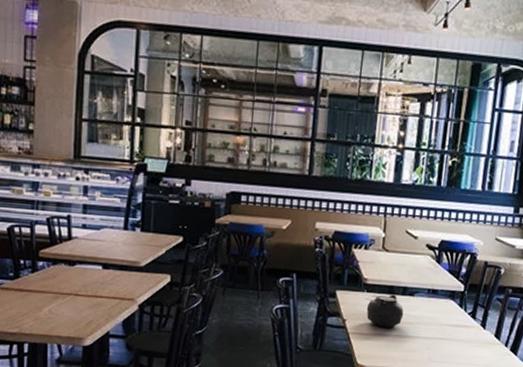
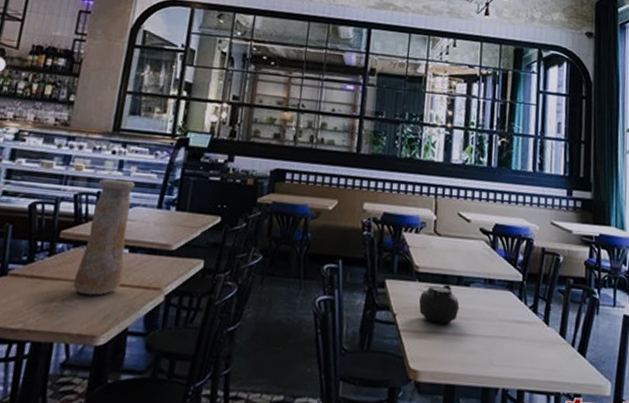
vase: none [57,203,100,305] -> present [73,178,135,296]

